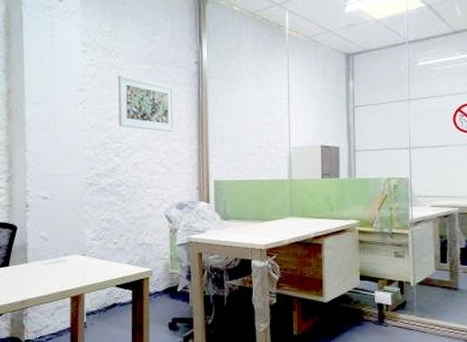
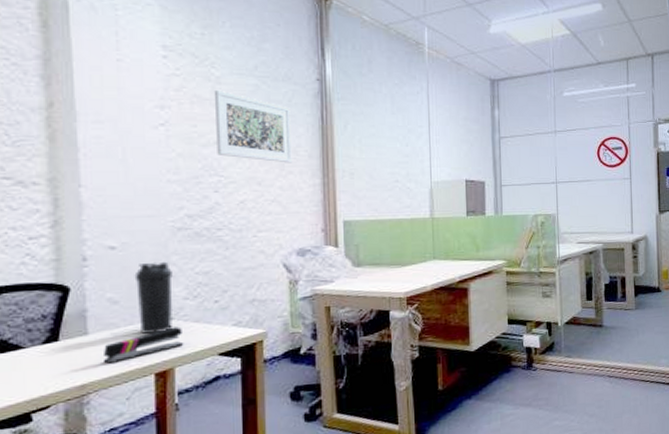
stapler: none [37,261,92,286] -> present [104,327,184,364]
water bottle: none [59,209,85,265] -> present [134,261,173,334]

